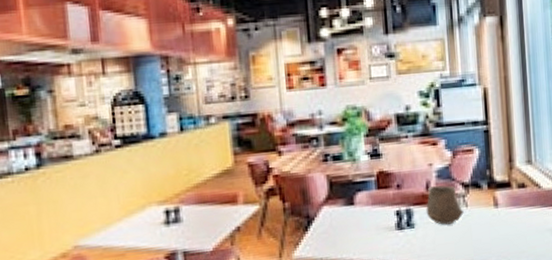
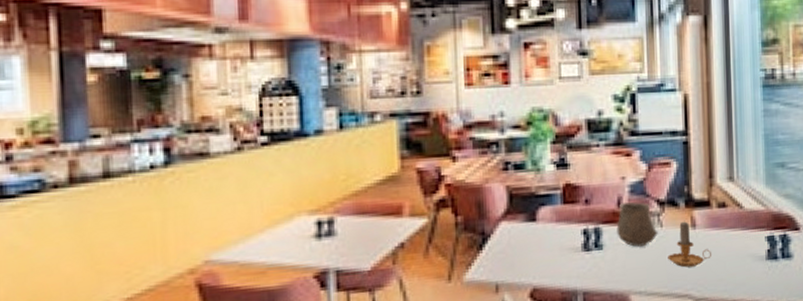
candle: none [473,201,513,242] -> present [668,221,711,268]

